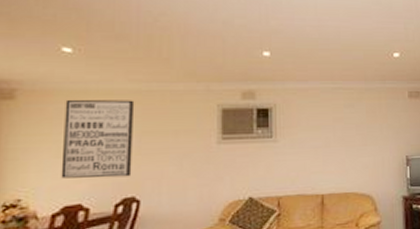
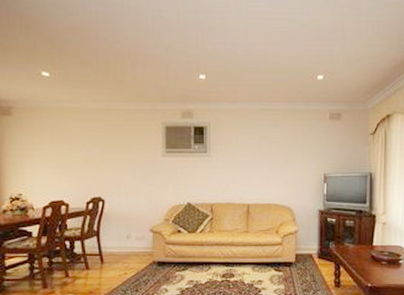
wall art: present [61,100,135,179] -> none [47,117,98,181]

